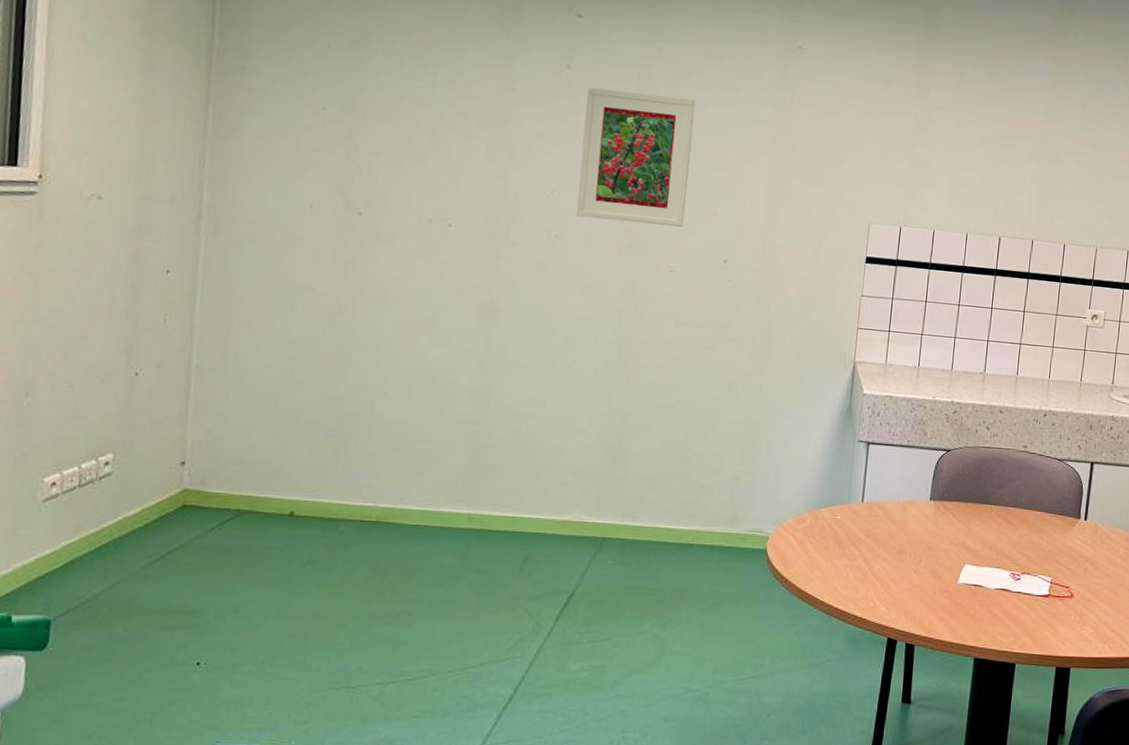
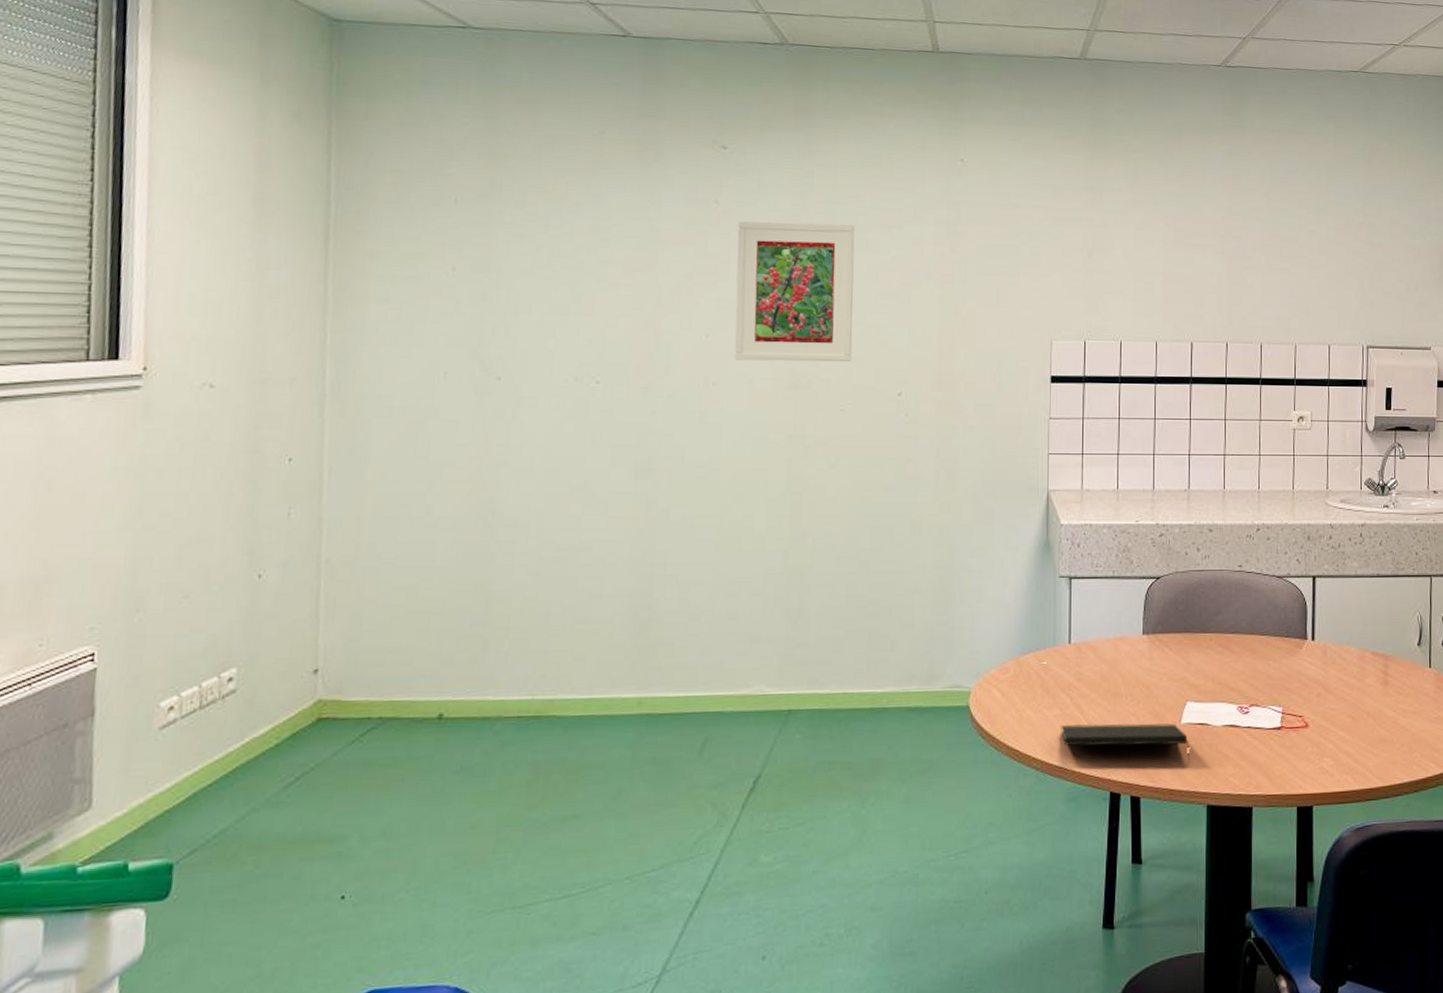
notepad: none [847,575,963,617] -> present [1061,723,1189,760]

